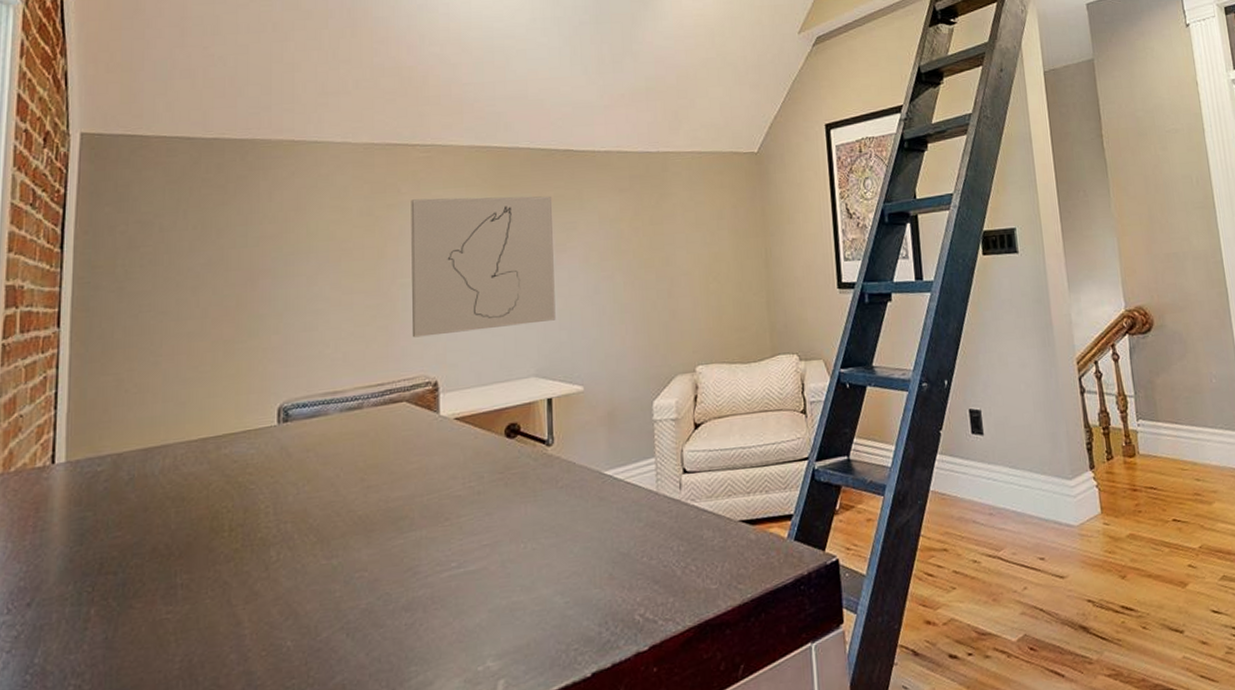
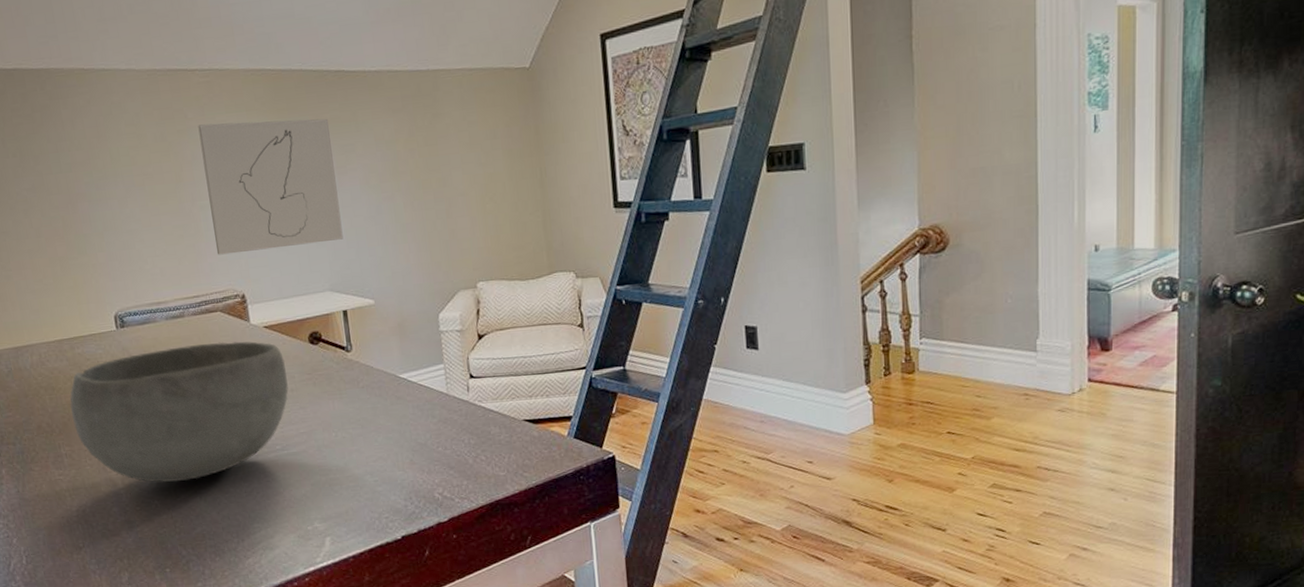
bowl: none [201,436,475,617] -> present [70,341,289,483]

